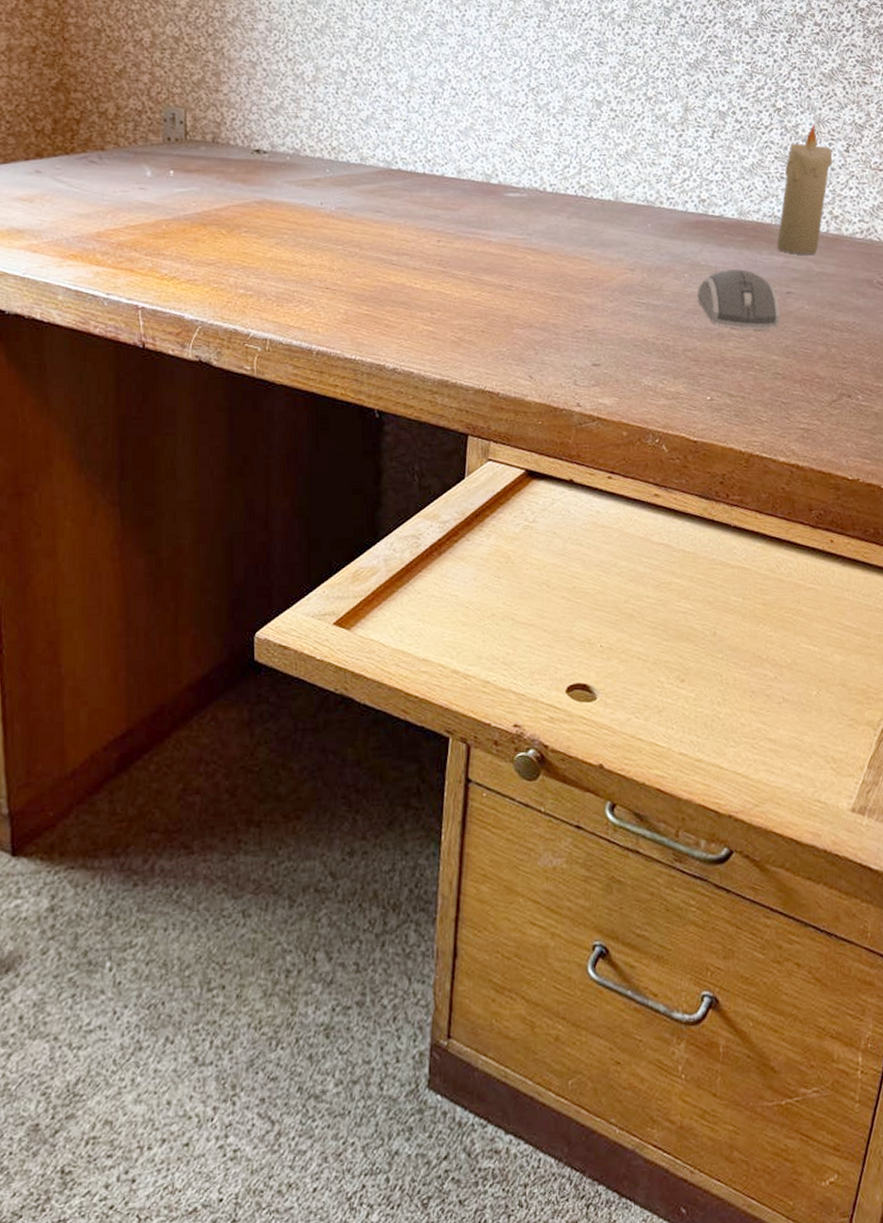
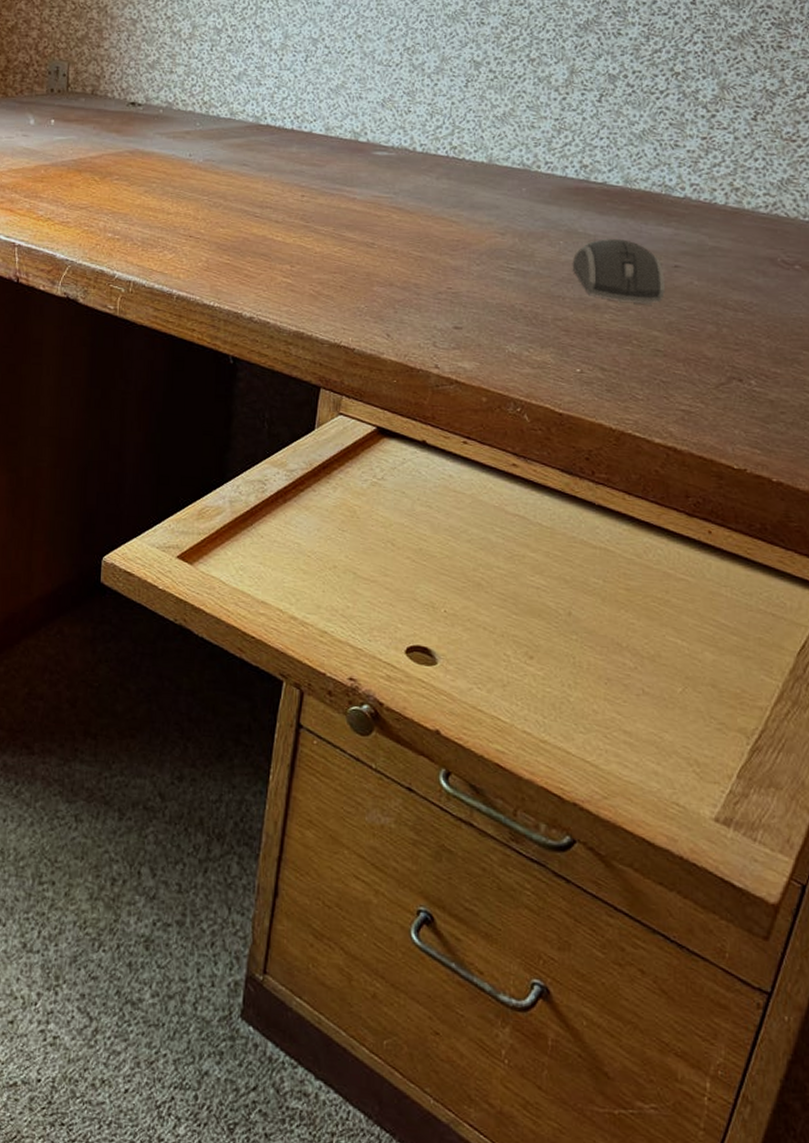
candle: present [777,123,833,255] -> none [666,89,737,227]

